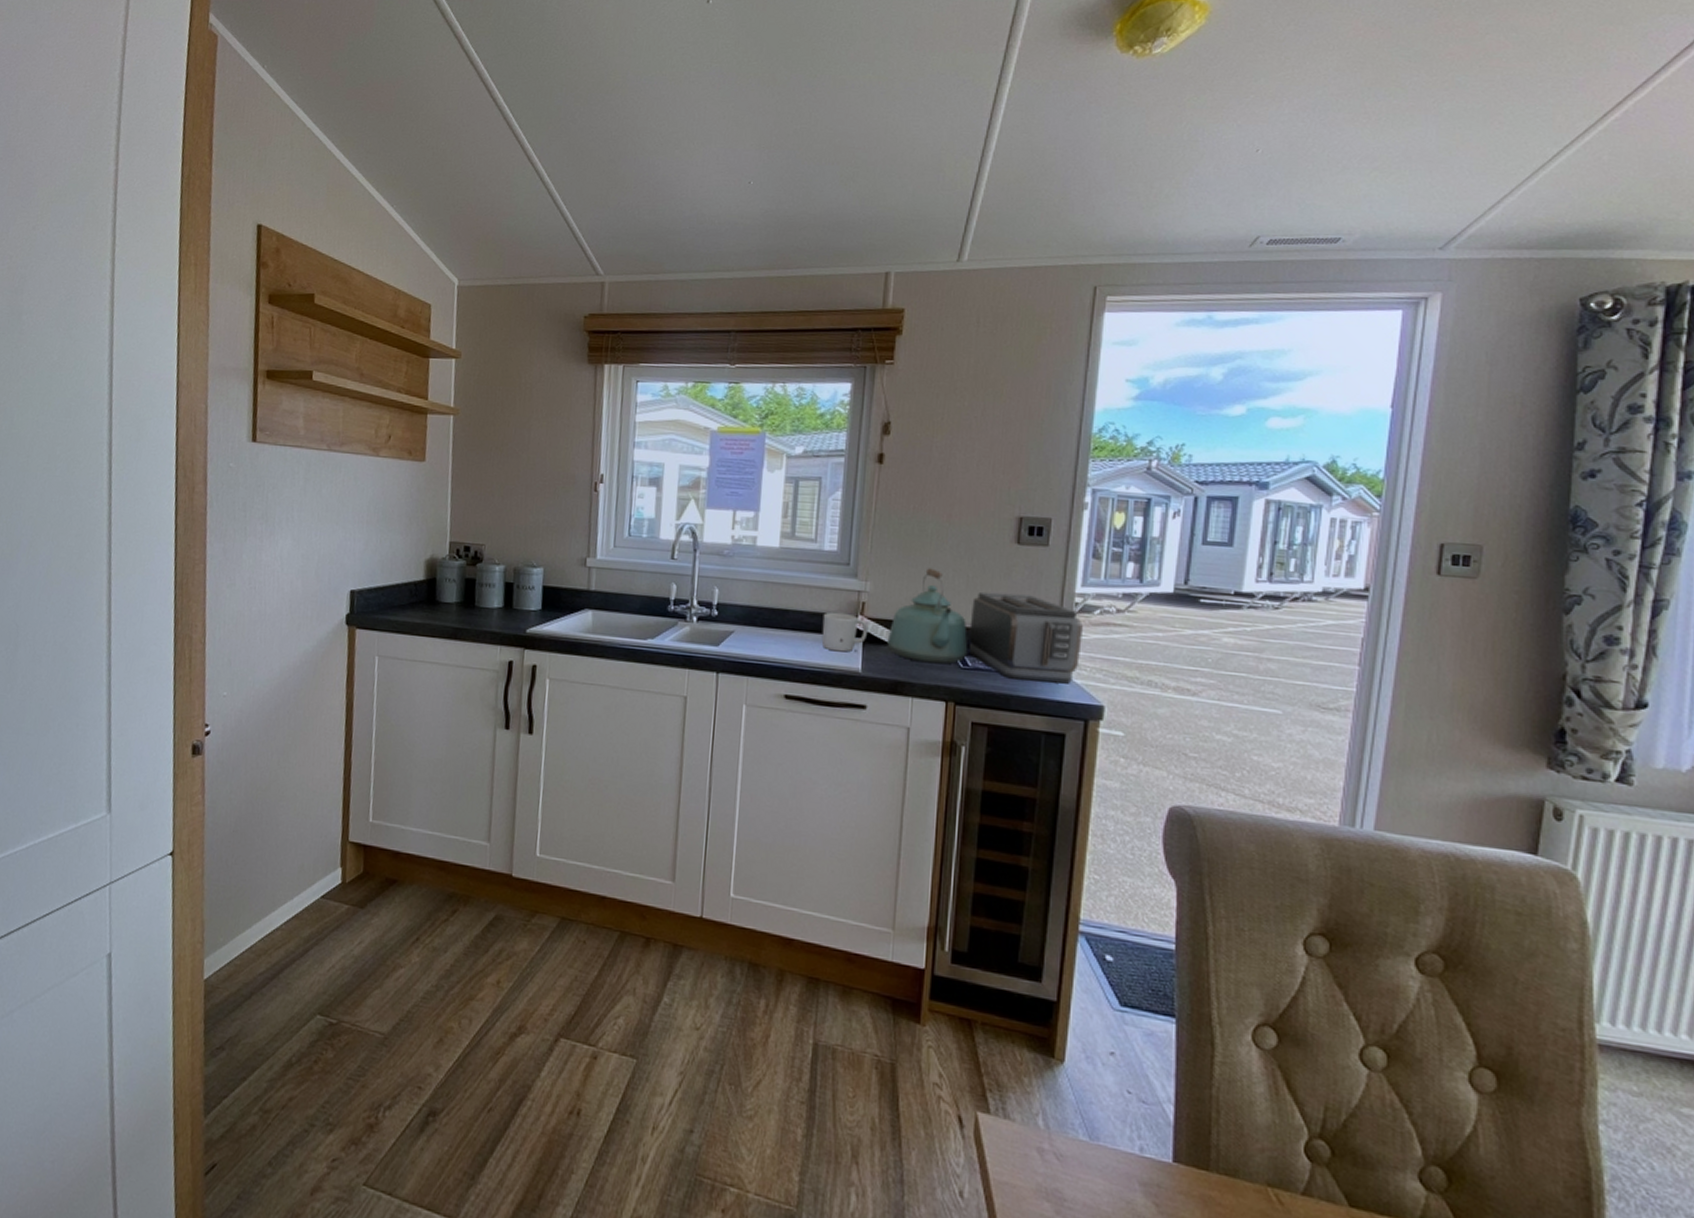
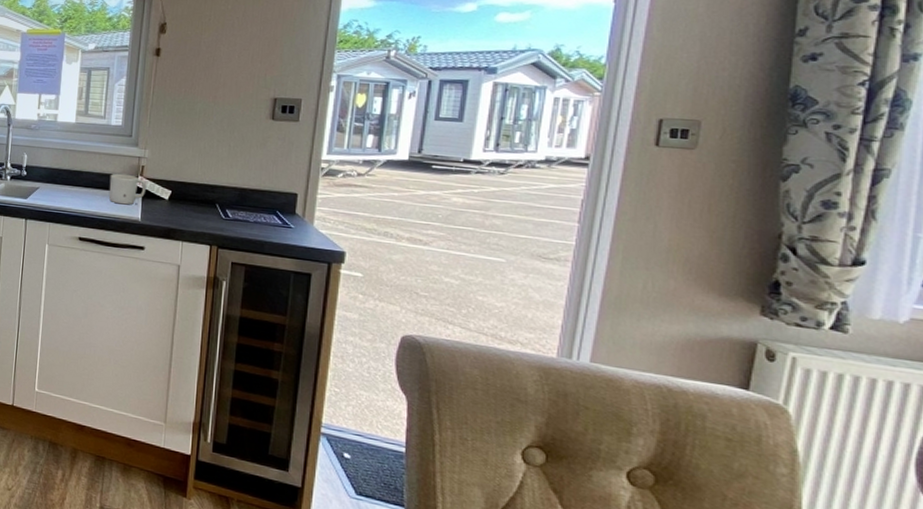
kettle: present [887,568,968,665] -> none [162,139,229,216]
toaster: present [968,592,1083,684] -> none [229,159,328,233]

